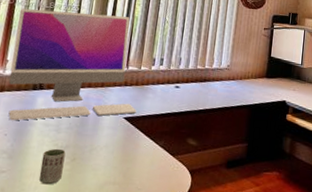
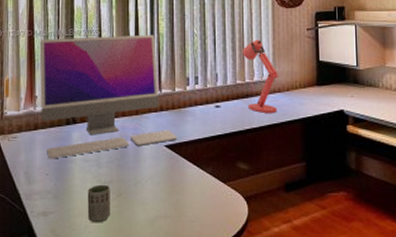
desk lamp: none [204,32,235,98] -> present [243,40,279,113]

